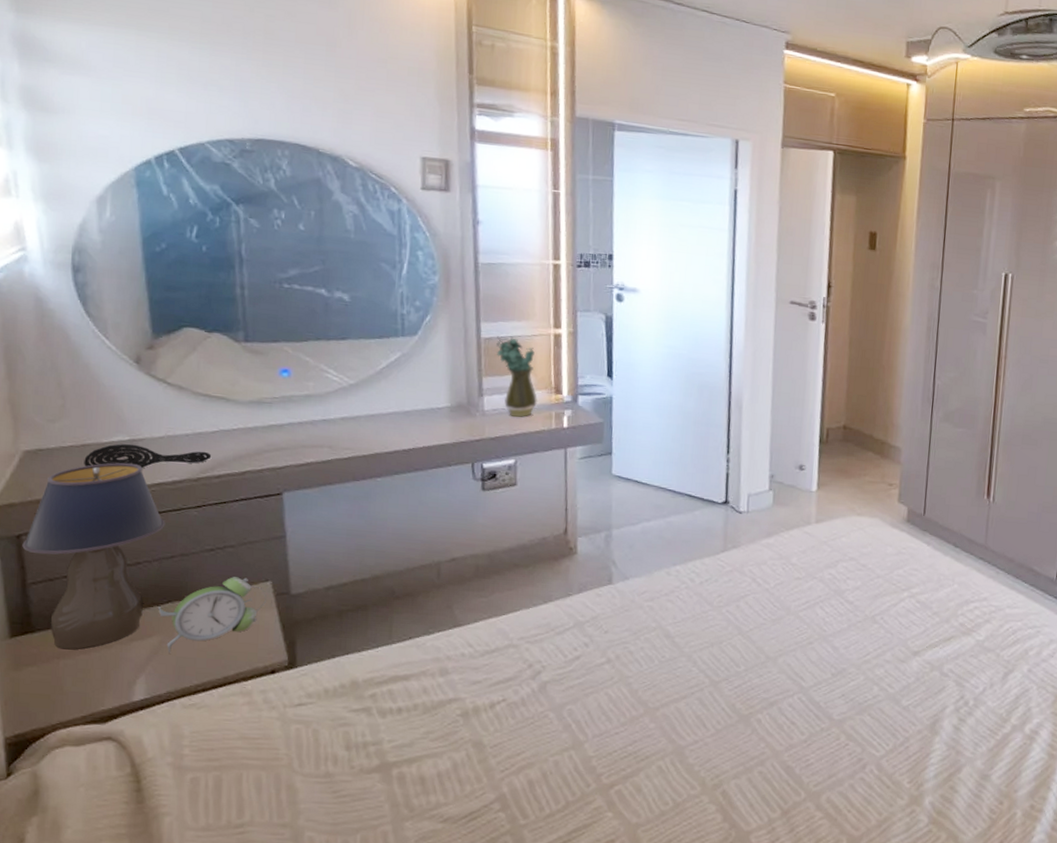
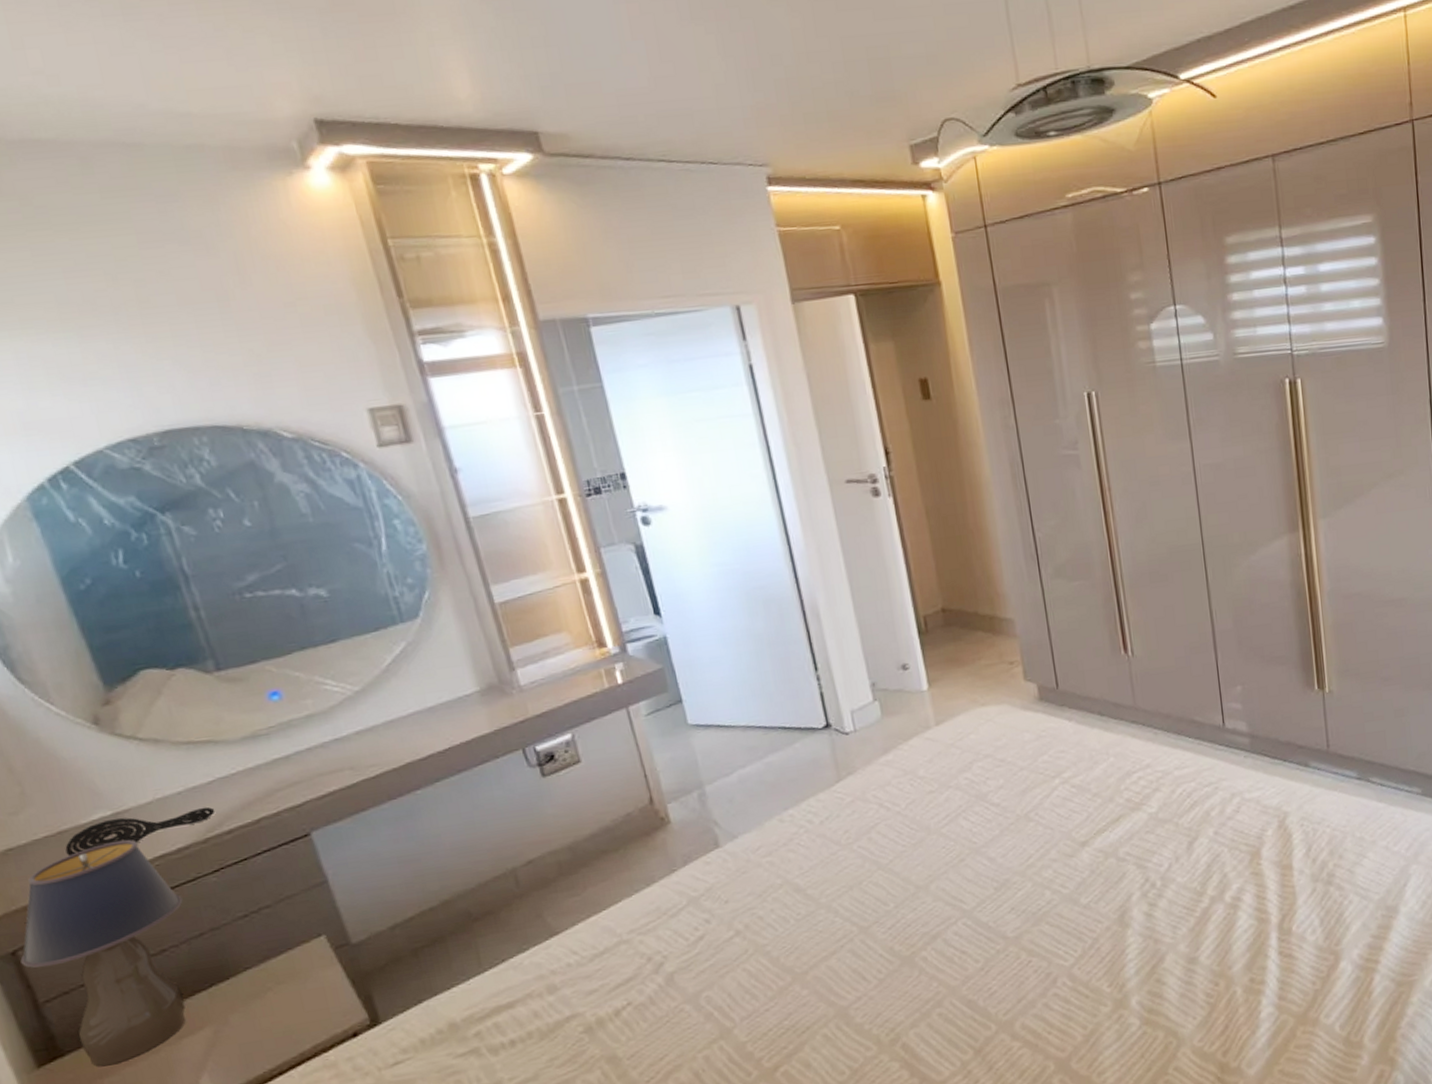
alarm clock: present [158,577,266,654] -> none [201,938,325,1042]
vase: present [496,336,537,418] -> none [513,594,581,686]

